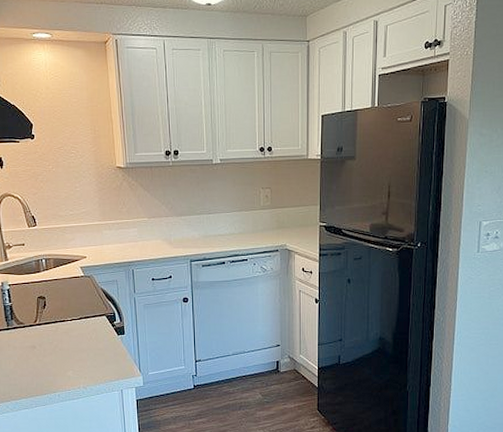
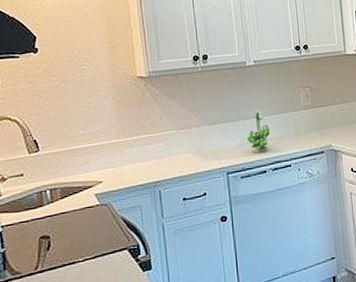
banana bunch: none [209,205,230,245] -> present [246,109,270,152]

